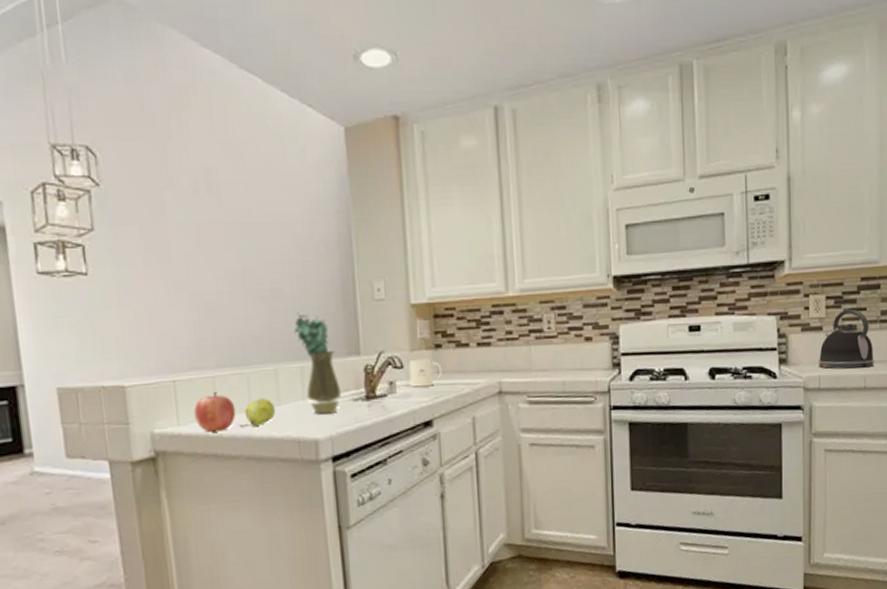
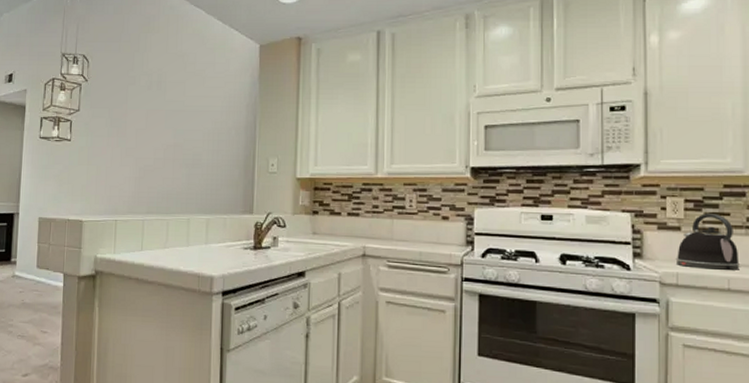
fruit: present [193,391,236,432] -> none [126,230,156,261]
fruit: present [239,397,276,428] -> none [156,239,185,261]
vase: present [294,312,342,414] -> none [205,177,236,257]
mug: present [409,358,443,388] -> none [290,221,317,244]

